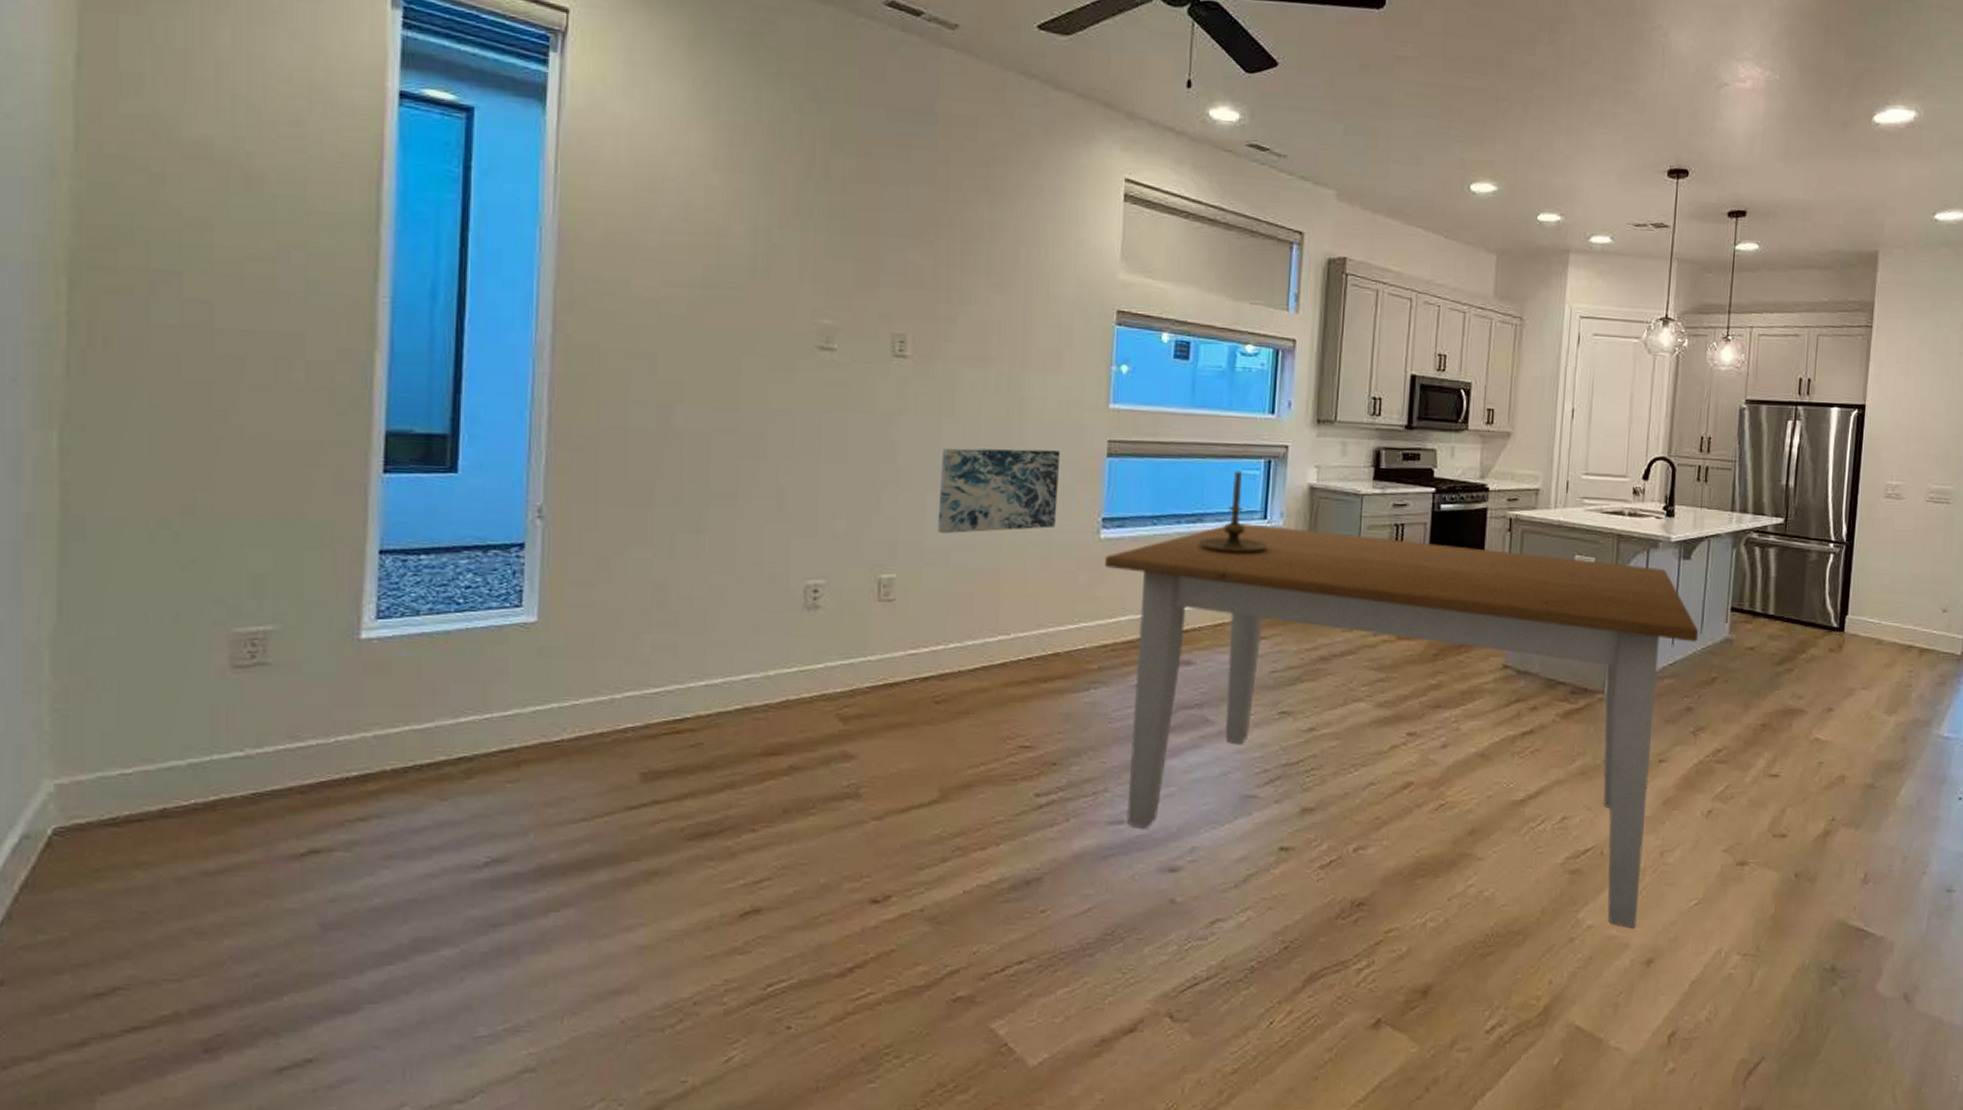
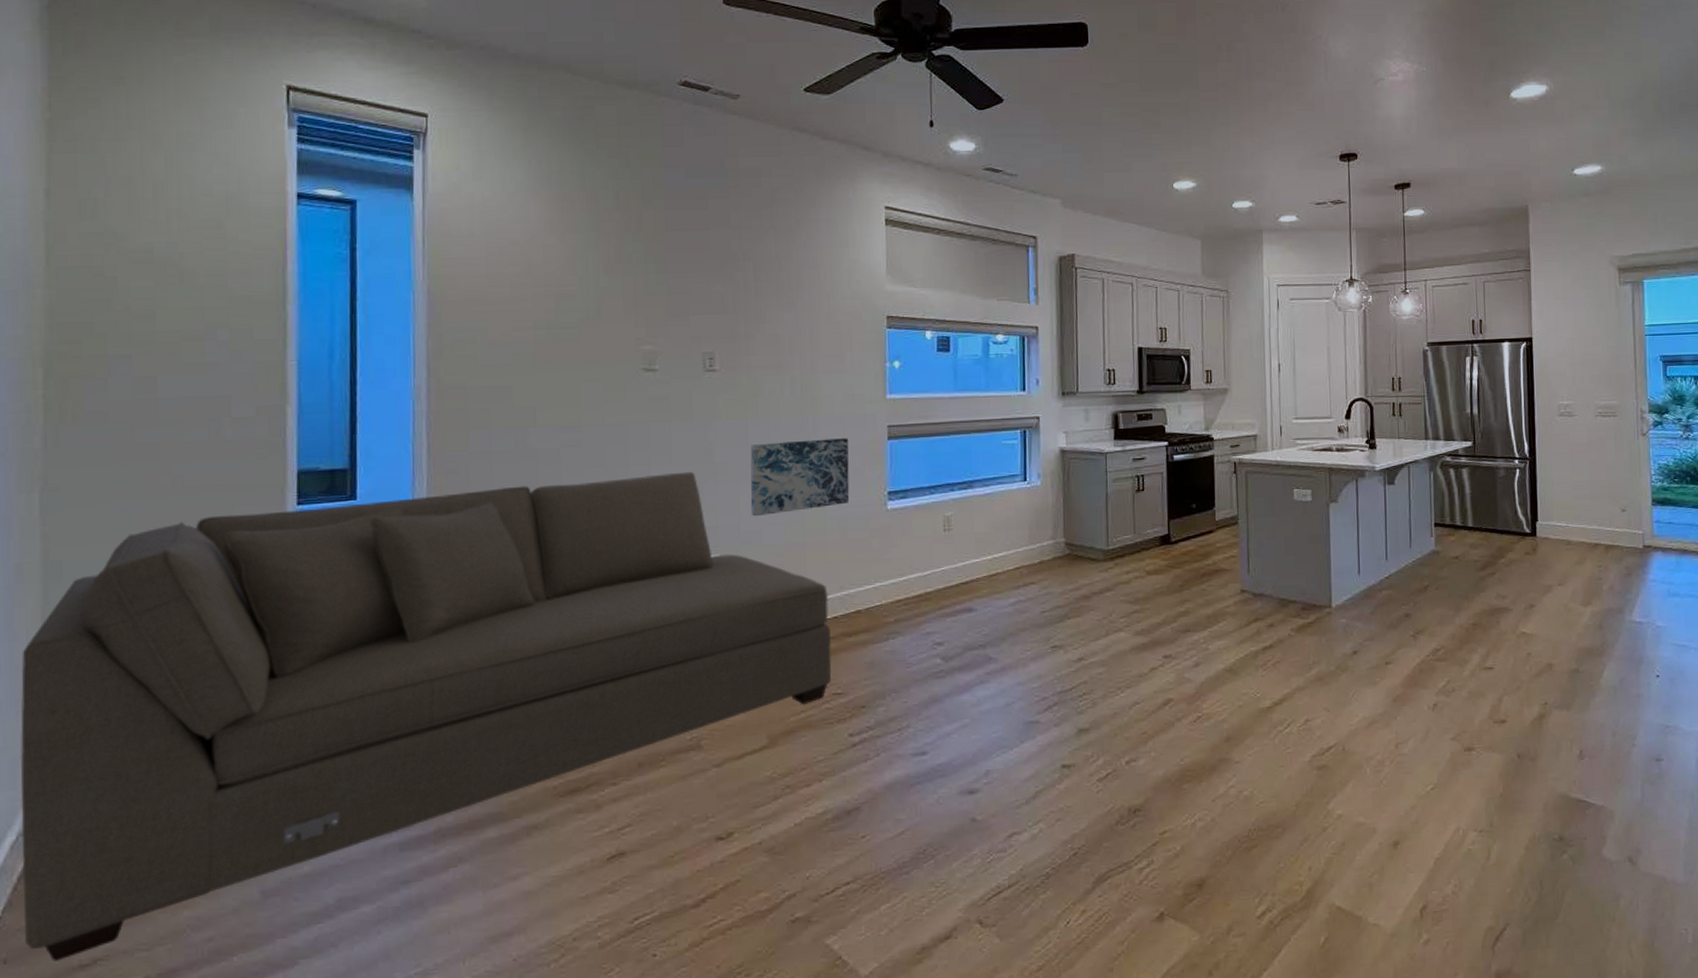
sofa: none [25,472,1024,987] -> present [20,471,832,962]
table: present [1105,523,1699,929] -> none [893,486,1409,815]
candle holder: present [1197,471,1269,554] -> none [969,442,1030,513]

